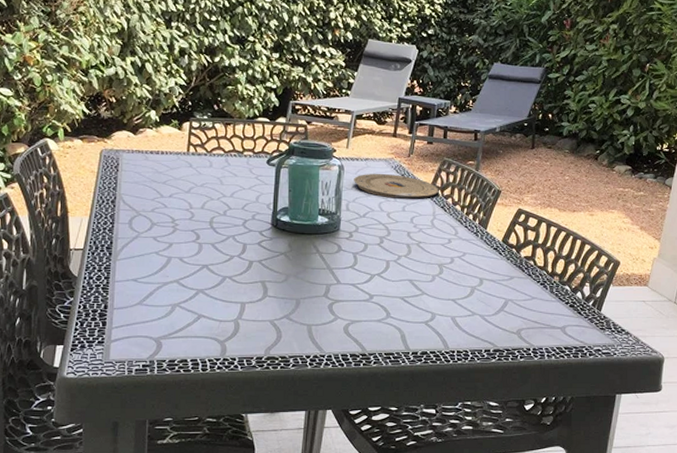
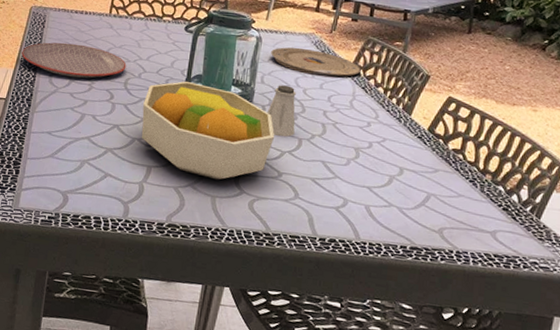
plate: none [96,185,210,221] -> present [21,42,127,79]
fruit bowl: none [231,214,364,309] -> present [141,81,275,180]
saltshaker: none [355,211,382,261] -> present [267,85,296,137]

